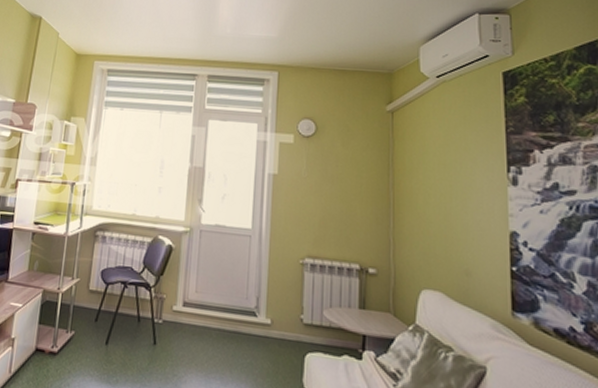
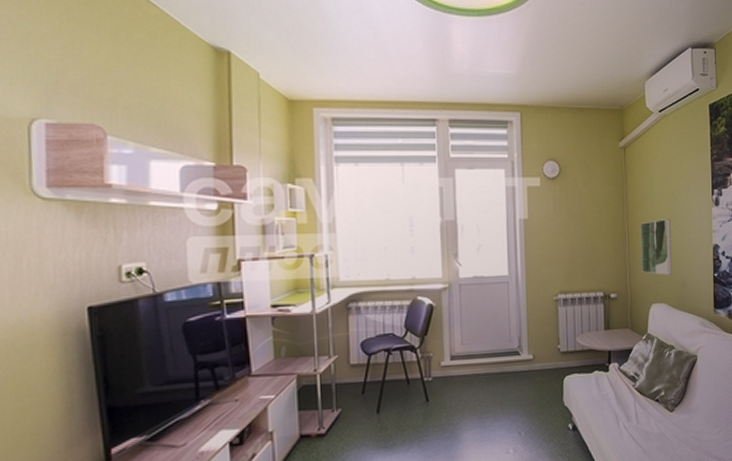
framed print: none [409,192,450,259] -> present [640,219,672,275]

